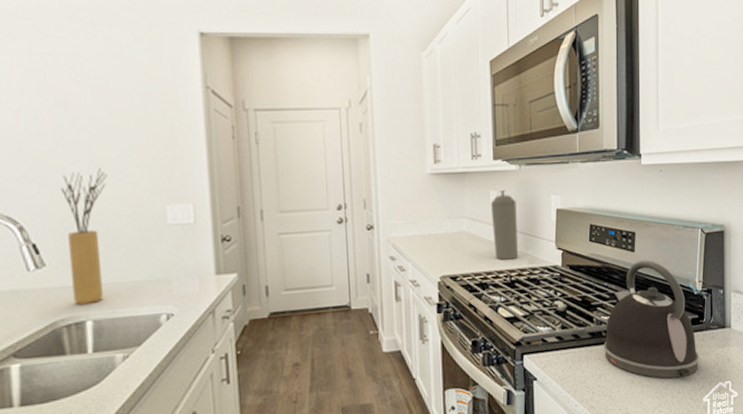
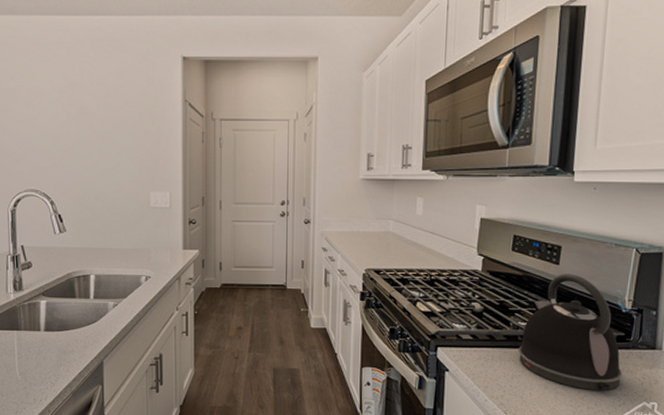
vase: present [60,168,107,304] -> none [79,161,110,262]
canister: present [490,189,518,260] -> none [416,197,441,260]

